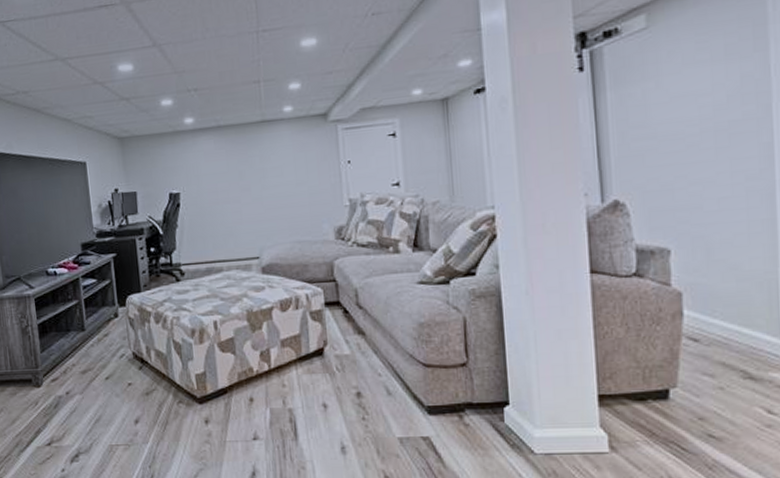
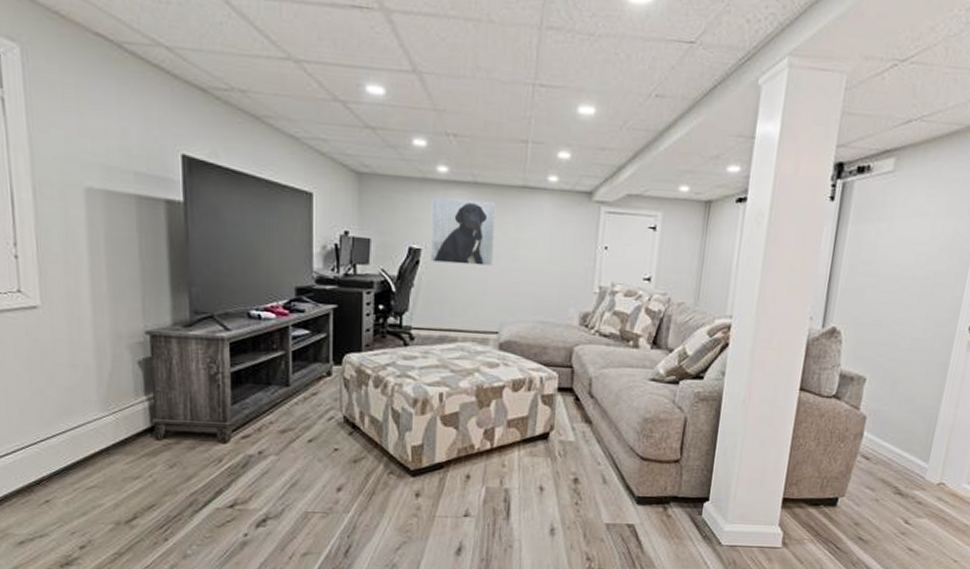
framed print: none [183,140,245,203] -> present [430,196,496,266]

